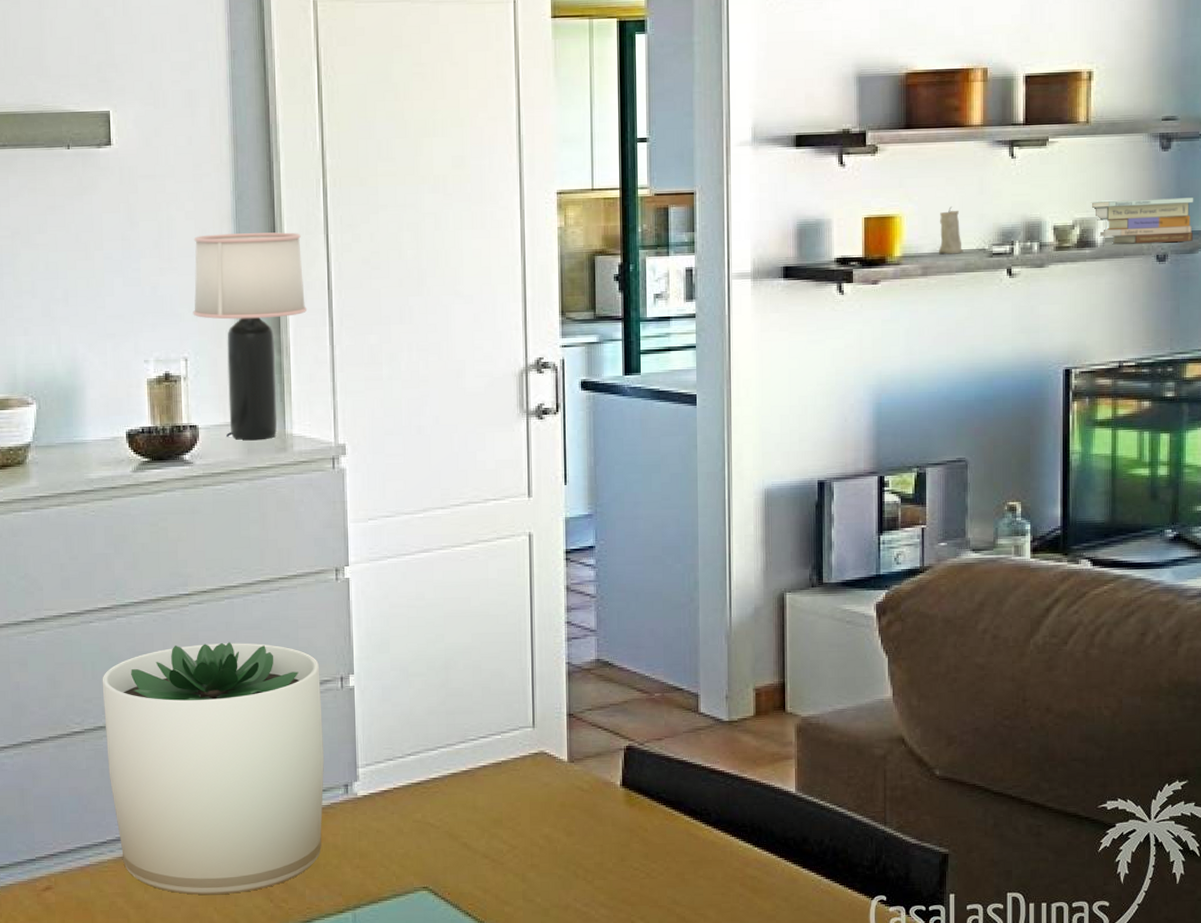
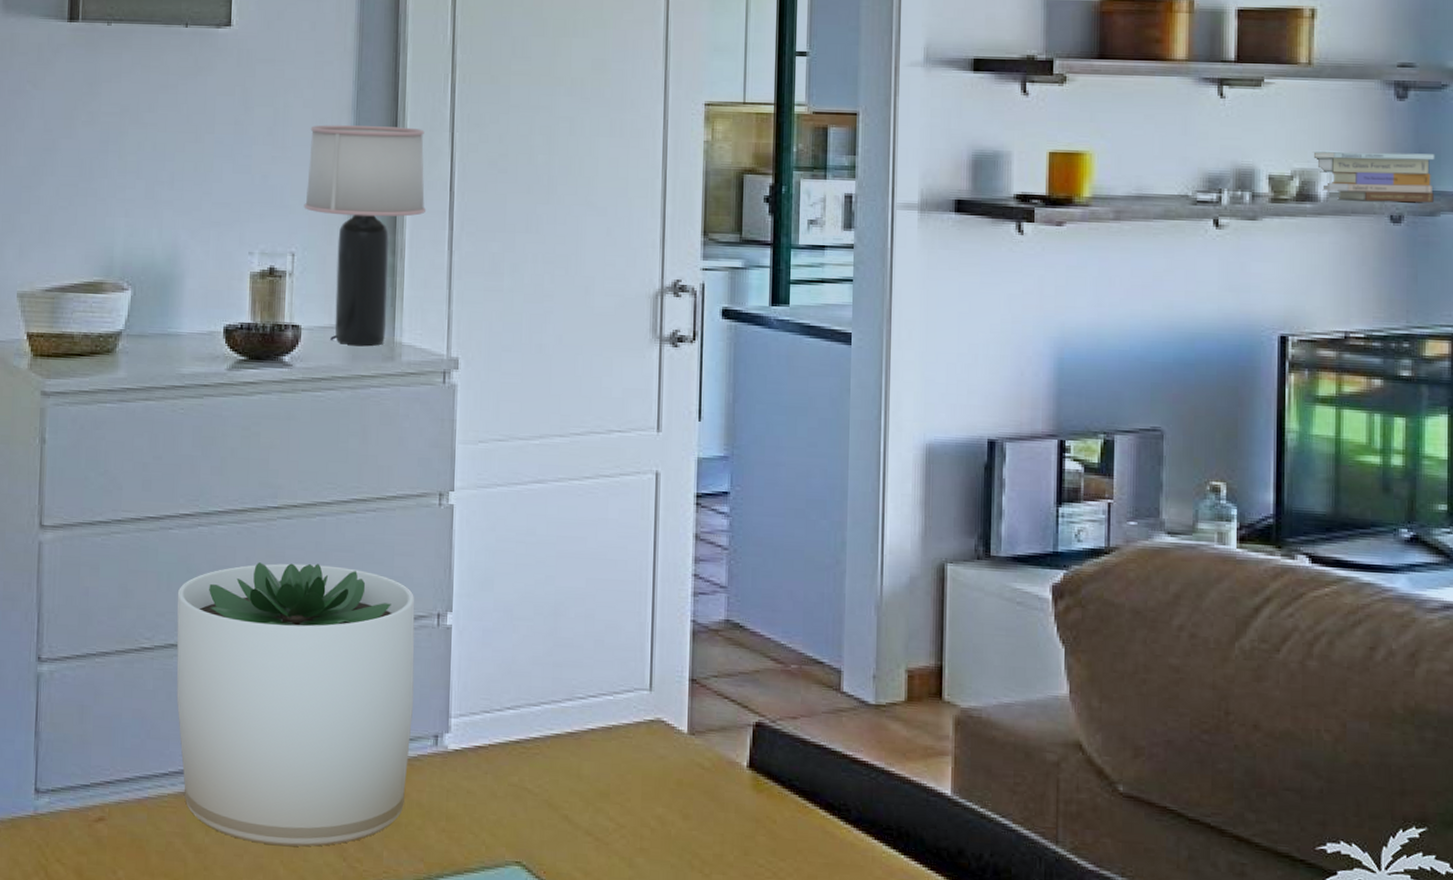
candle: present [938,206,964,255] -> none [1133,146,1163,199]

